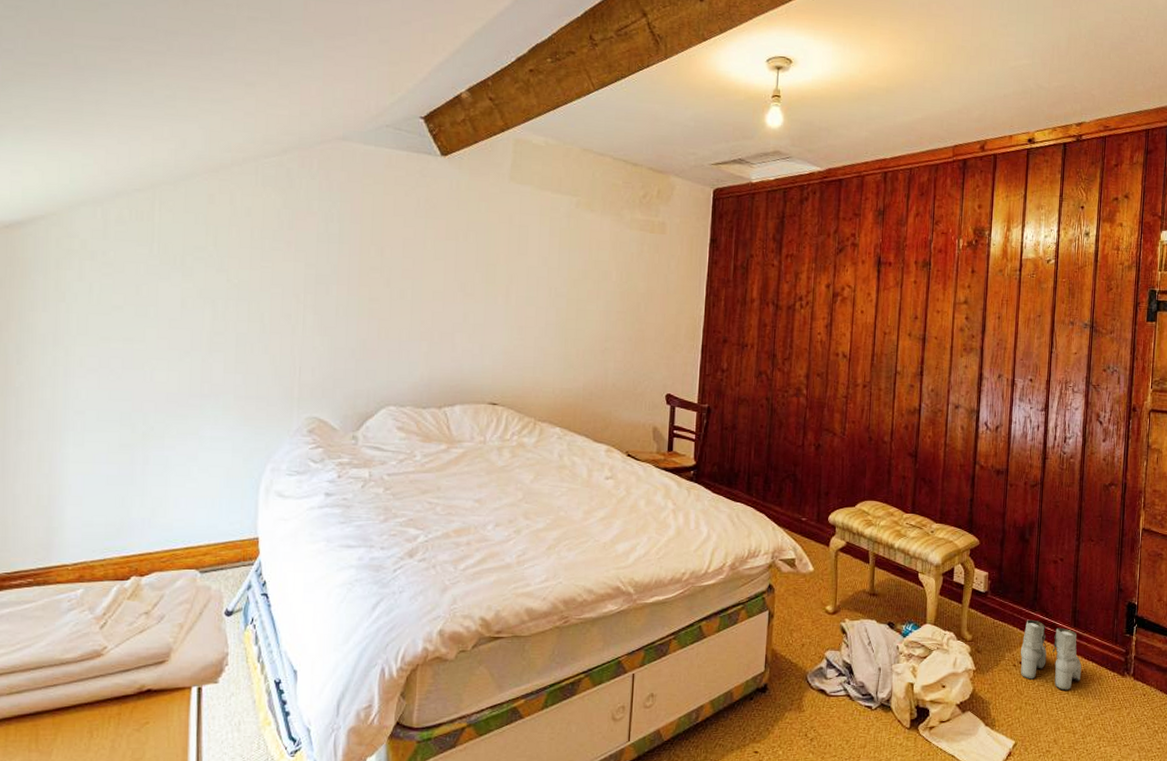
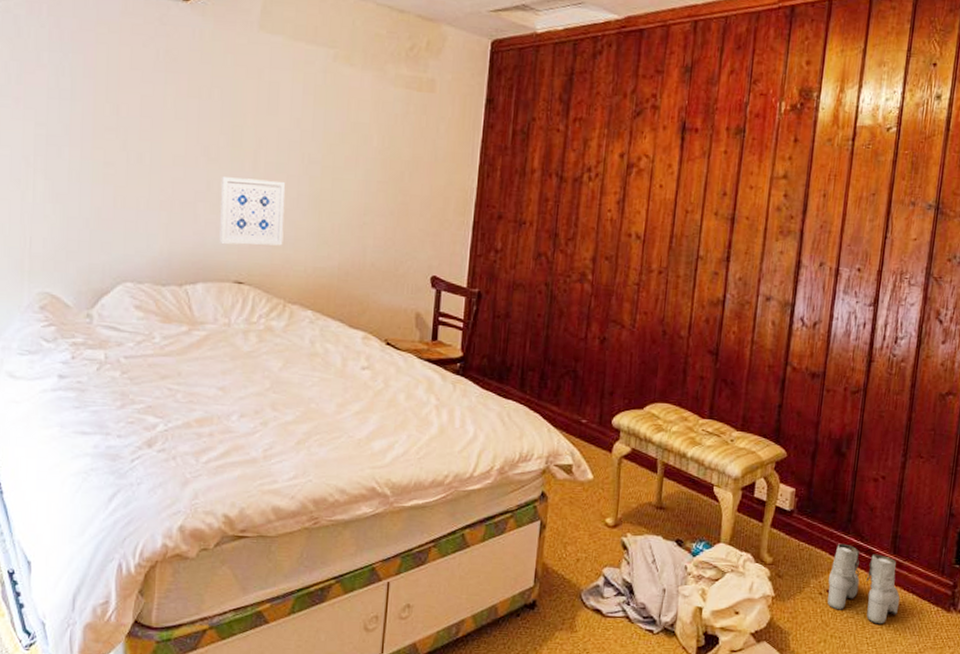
wall art: none [475,310,535,370] -> present [219,177,285,246]

